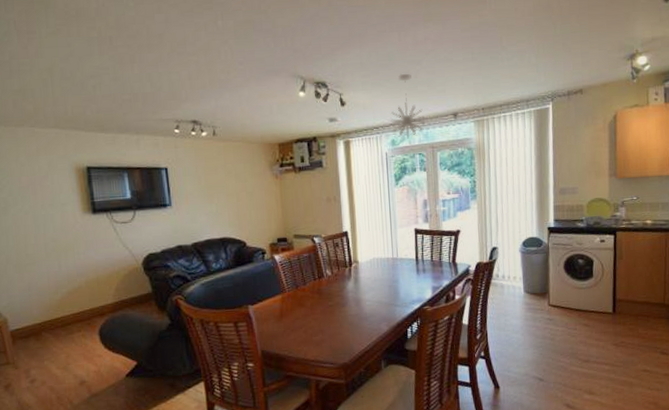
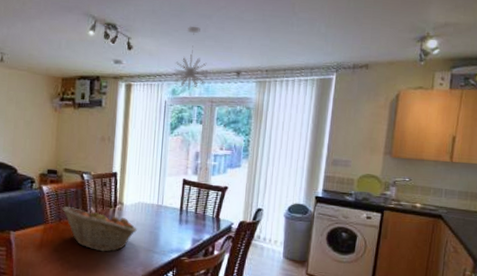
fruit basket: none [298,272,376,313] -> present [62,207,137,252]

